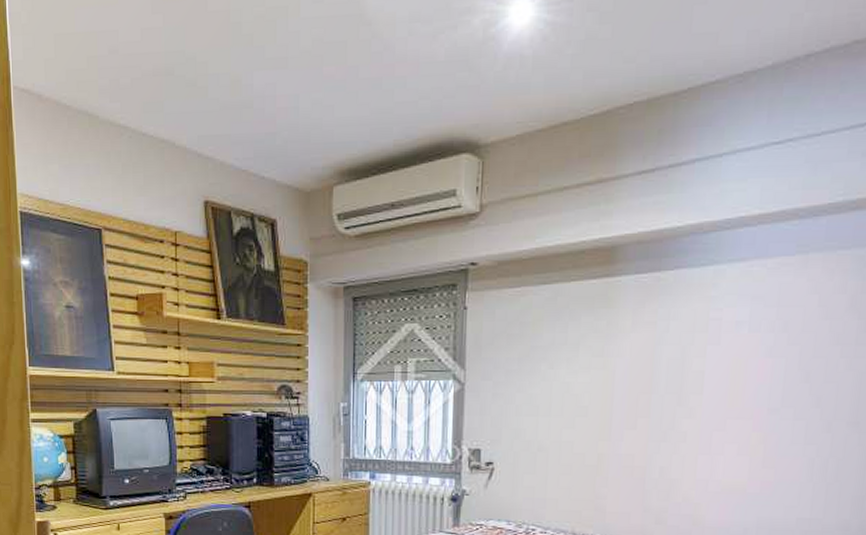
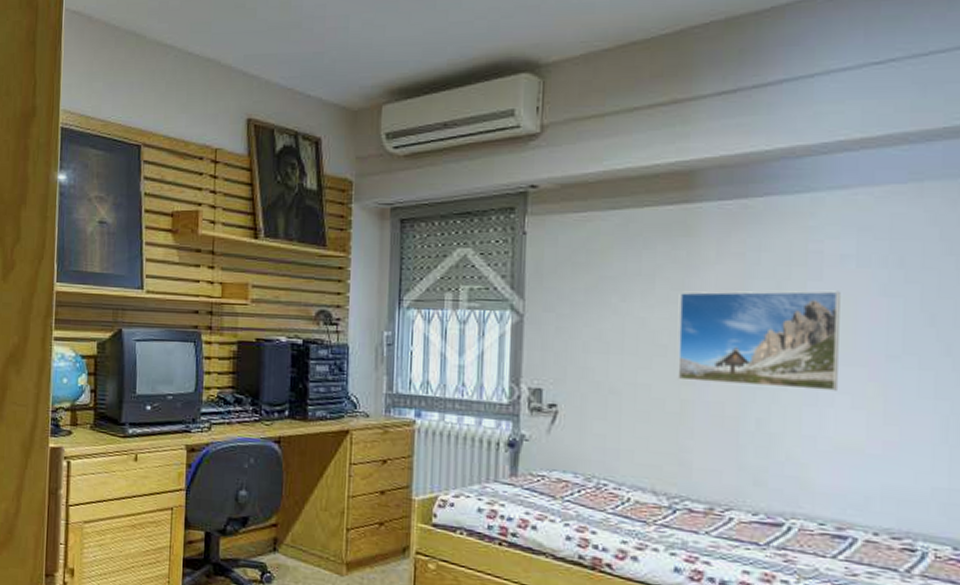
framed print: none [596,353,734,441] -> present [677,290,840,391]

